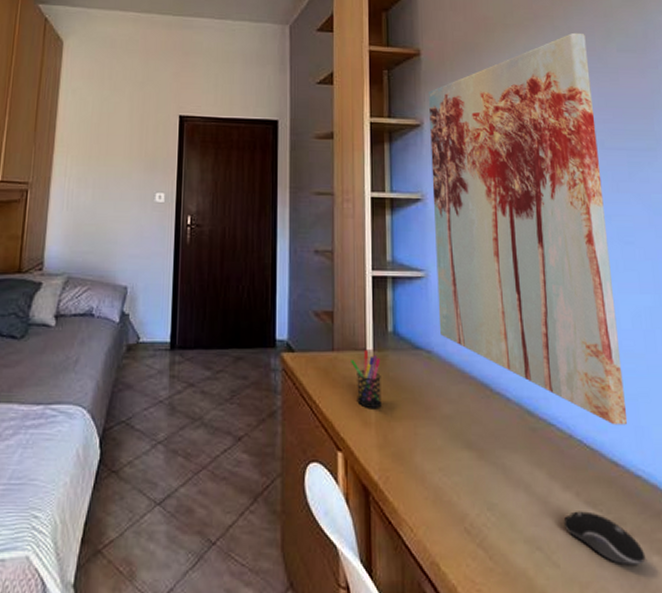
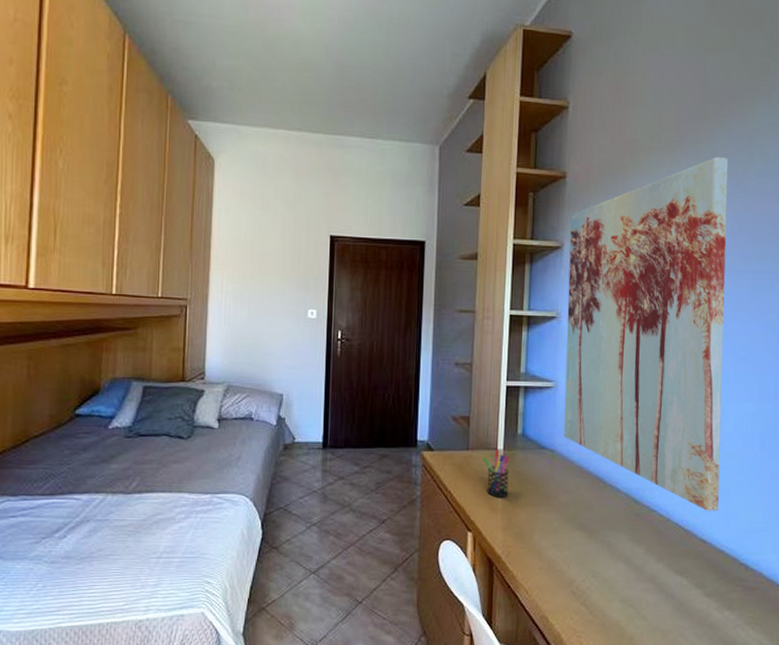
computer mouse: present [563,511,646,566] -> none [654,578,719,618]

